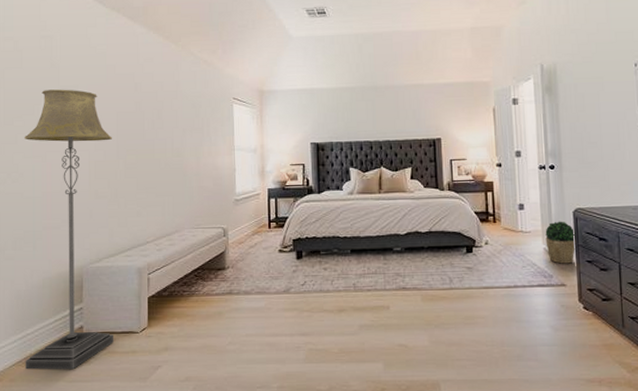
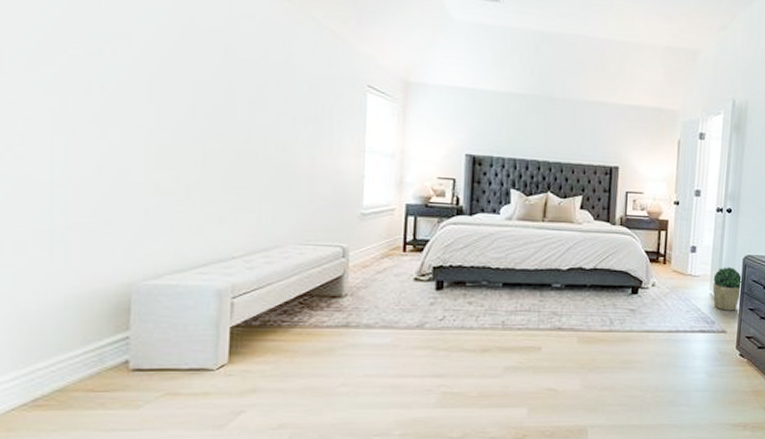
floor lamp: present [24,89,113,370] -> none [33,32,185,416]

